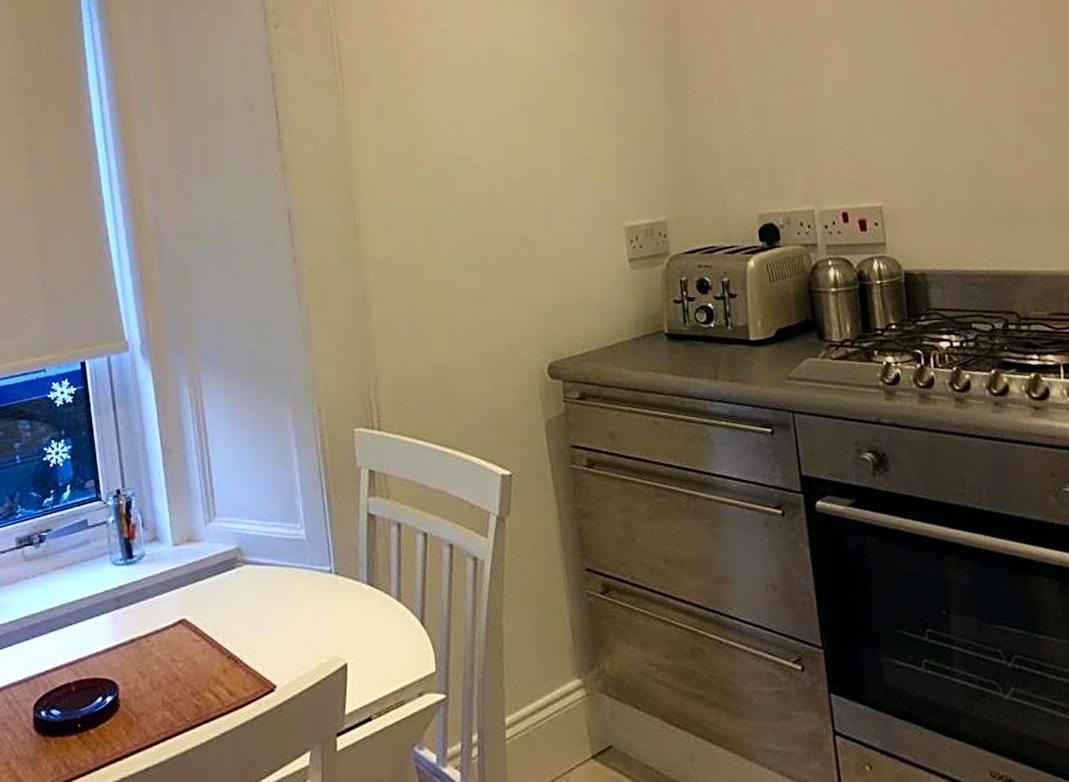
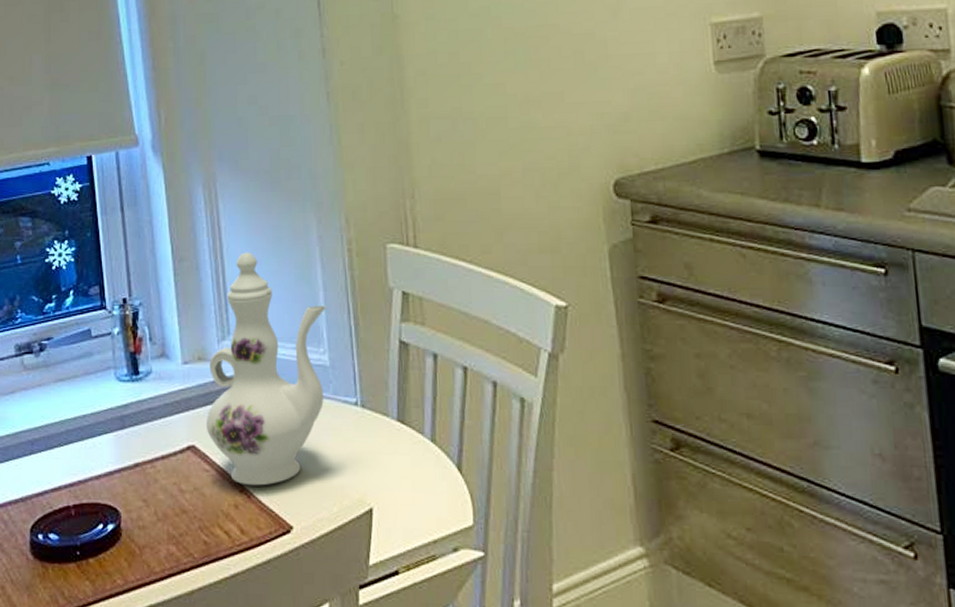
ewer: none [196,442,303,652] -> present [207,252,327,486]

